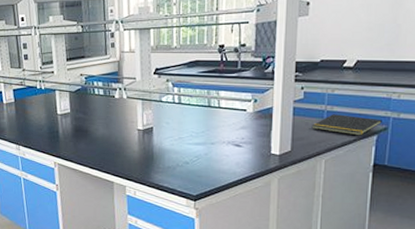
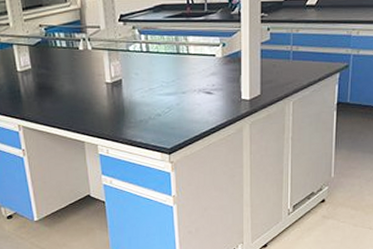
notepad: present [311,114,382,136] -> none [279,54,344,75]

